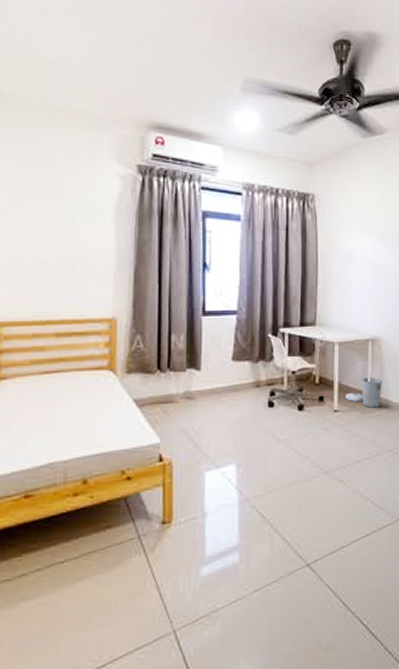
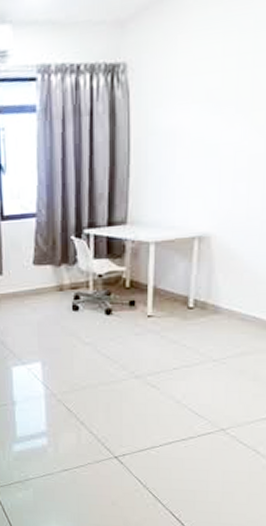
trash can: present [345,377,382,408] -> none [161,281,210,314]

